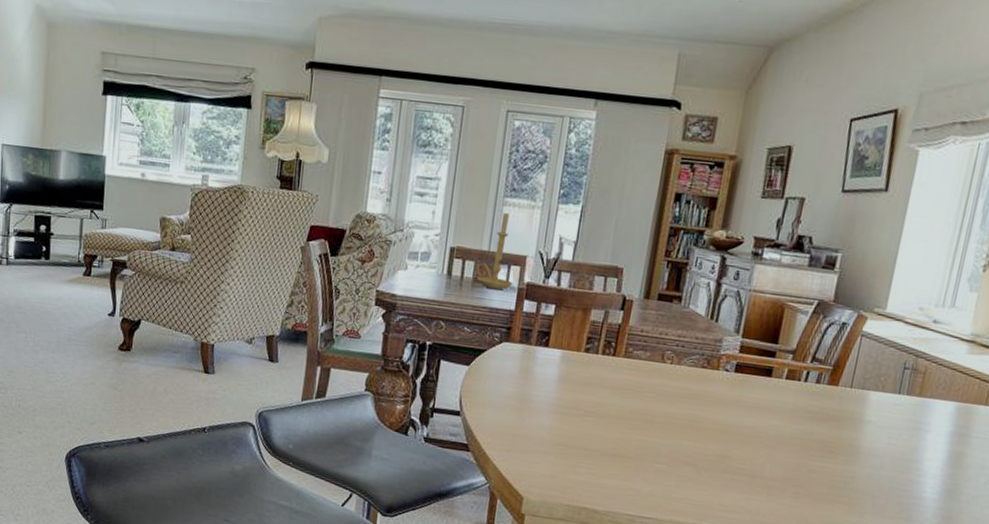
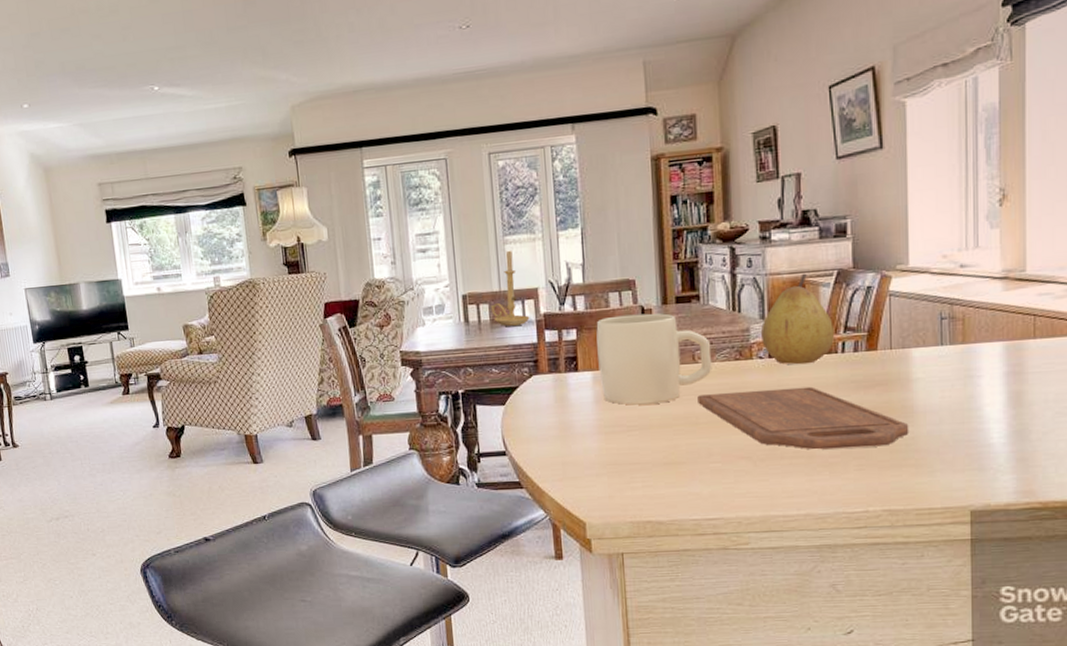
mug: none [567,299,683,396] -> present [596,313,712,405]
cutting board: none [657,395,852,480] -> present [697,386,909,450]
fruit: none [731,296,803,386] -> present [760,273,834,365]

